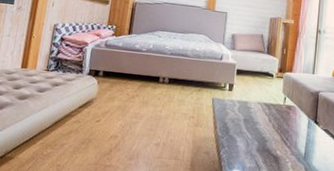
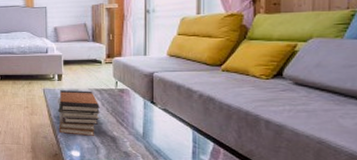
book stack: none [222,101,267,154] -> present [58,90,100,136]

